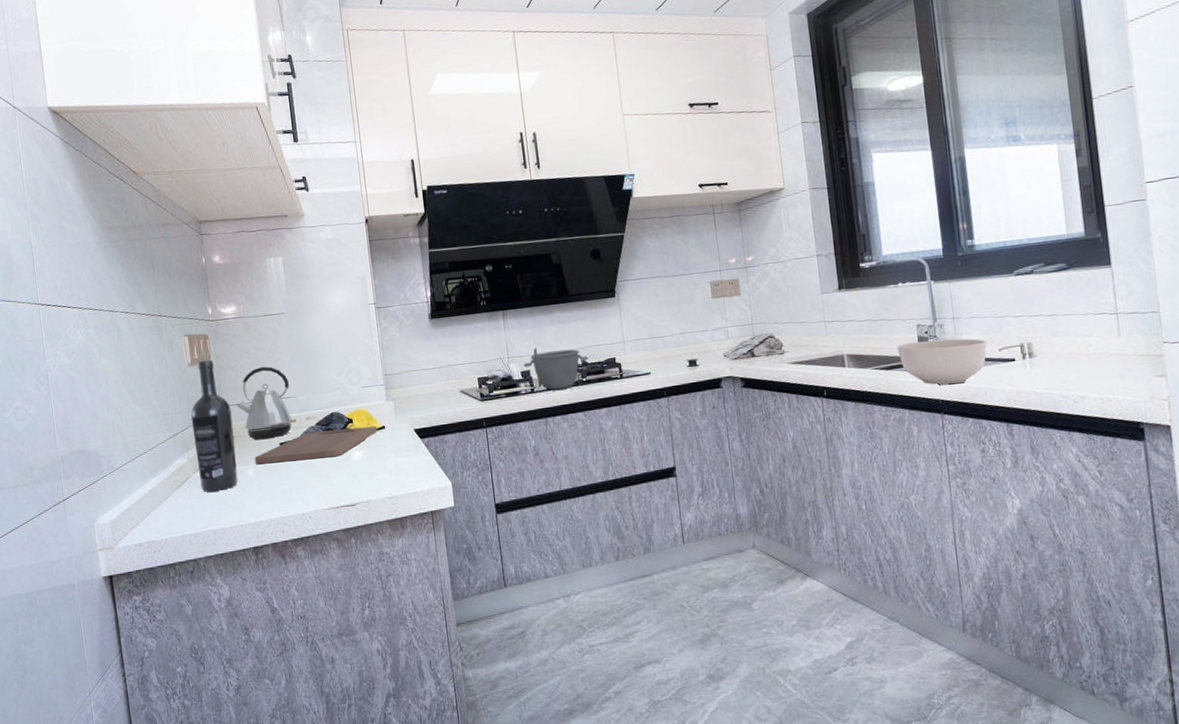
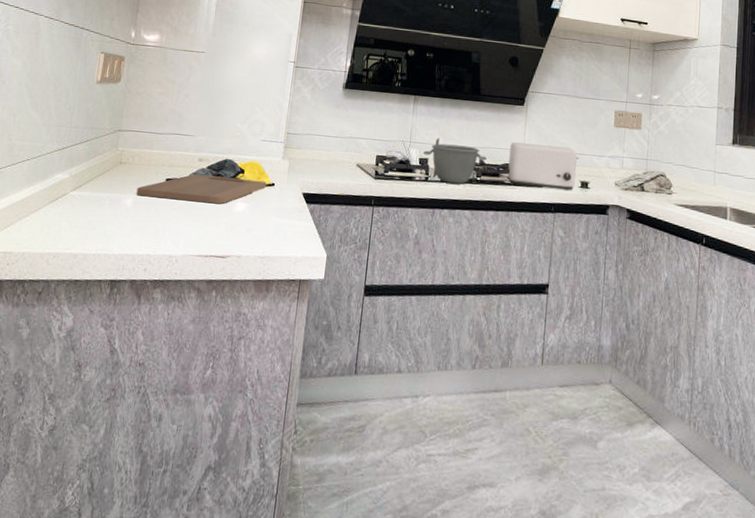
wine bottle: present [190,360,238,492] -> none [74,81,128,215]
kettle: present [236,366,297,440] -> none [133,99,192,172]
toaster: none [609,329,683,378] -> present [506,142,579,191]

